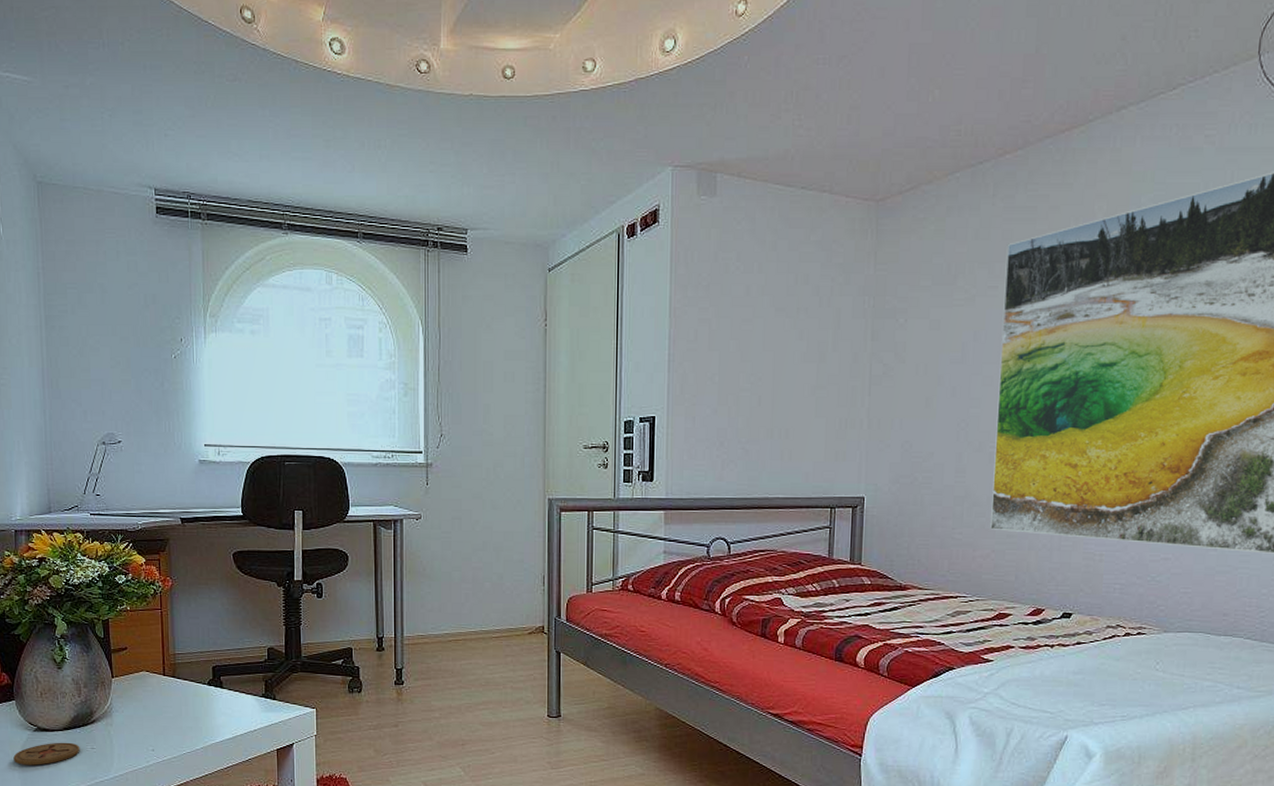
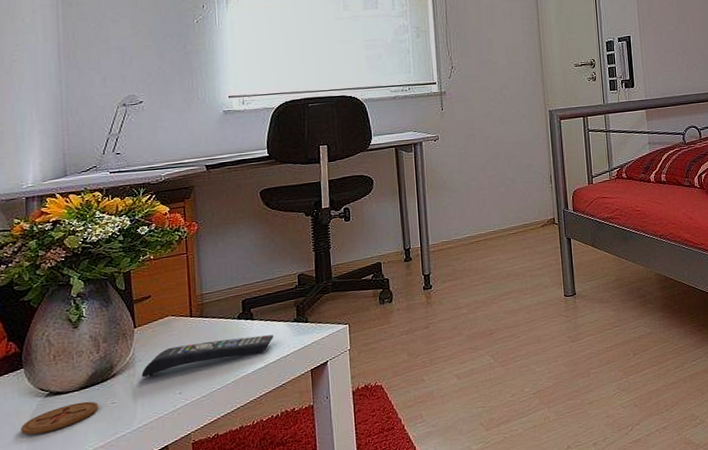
remote control: none [118,703,242,728] -> present [141,335,274,377]

